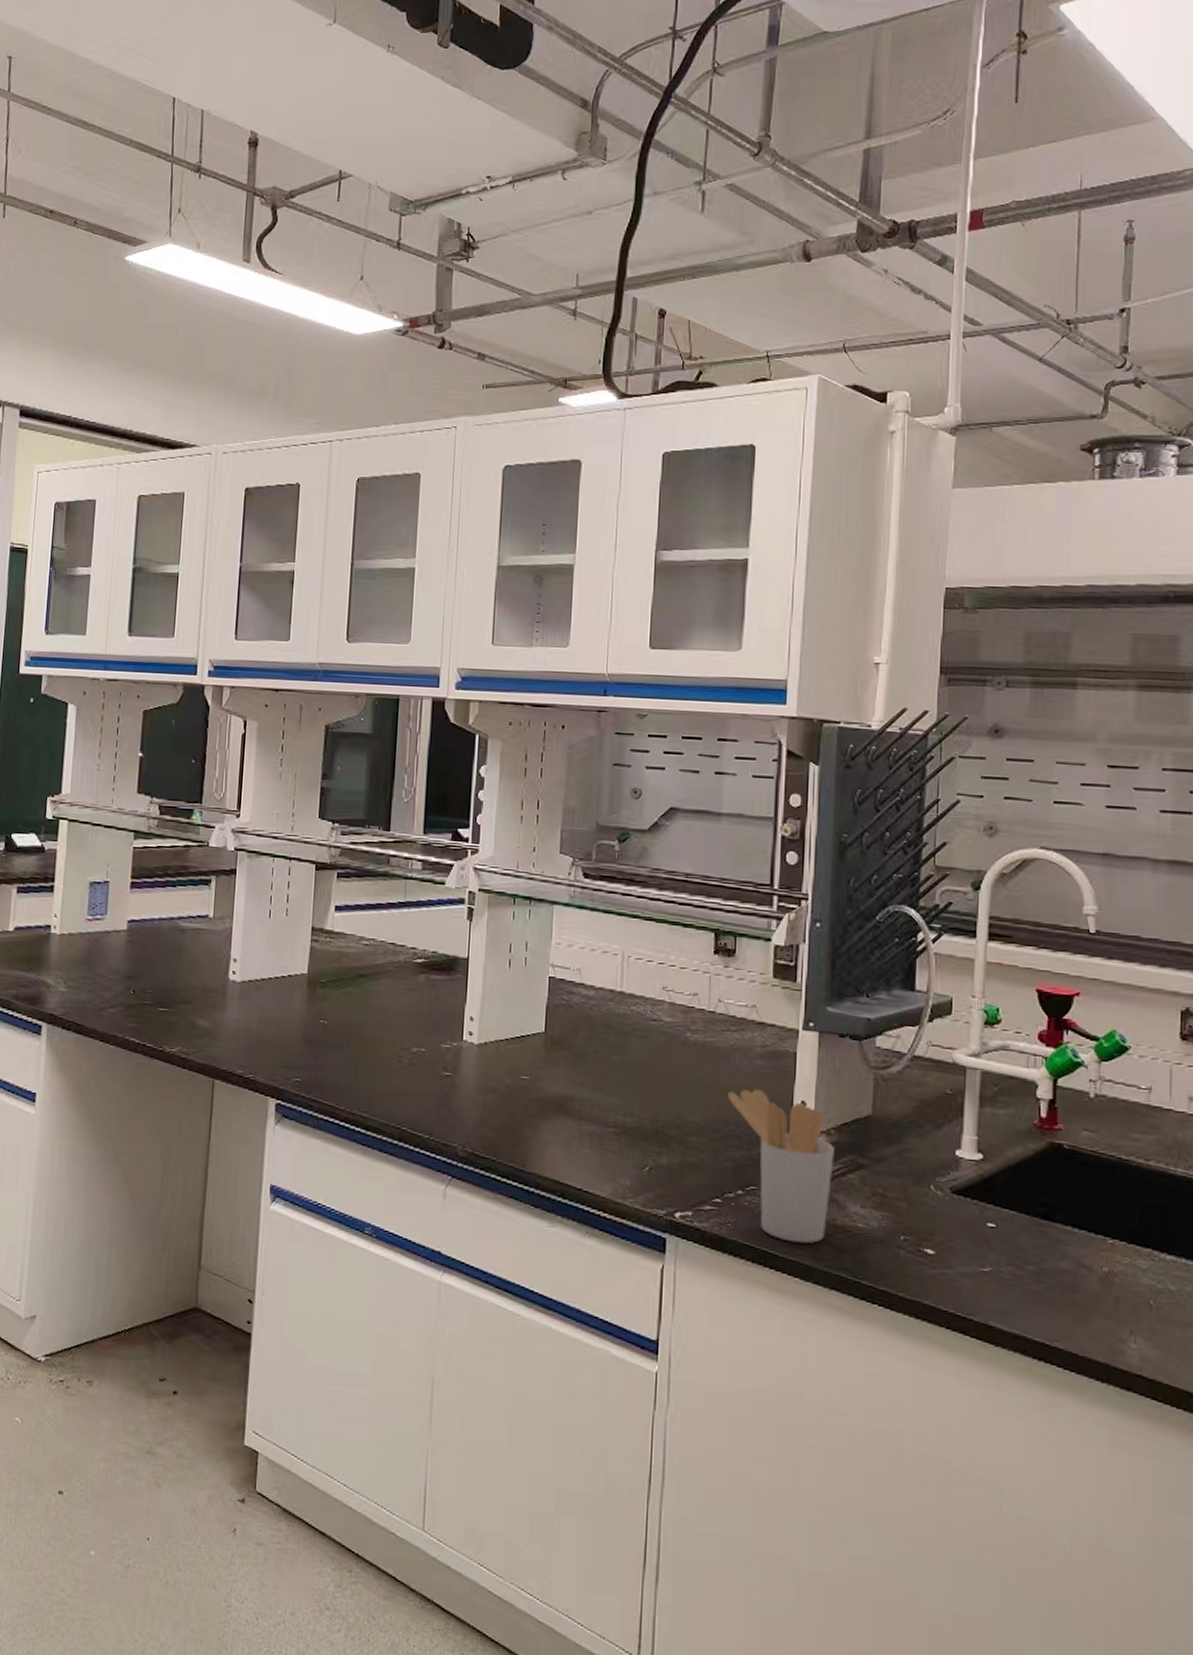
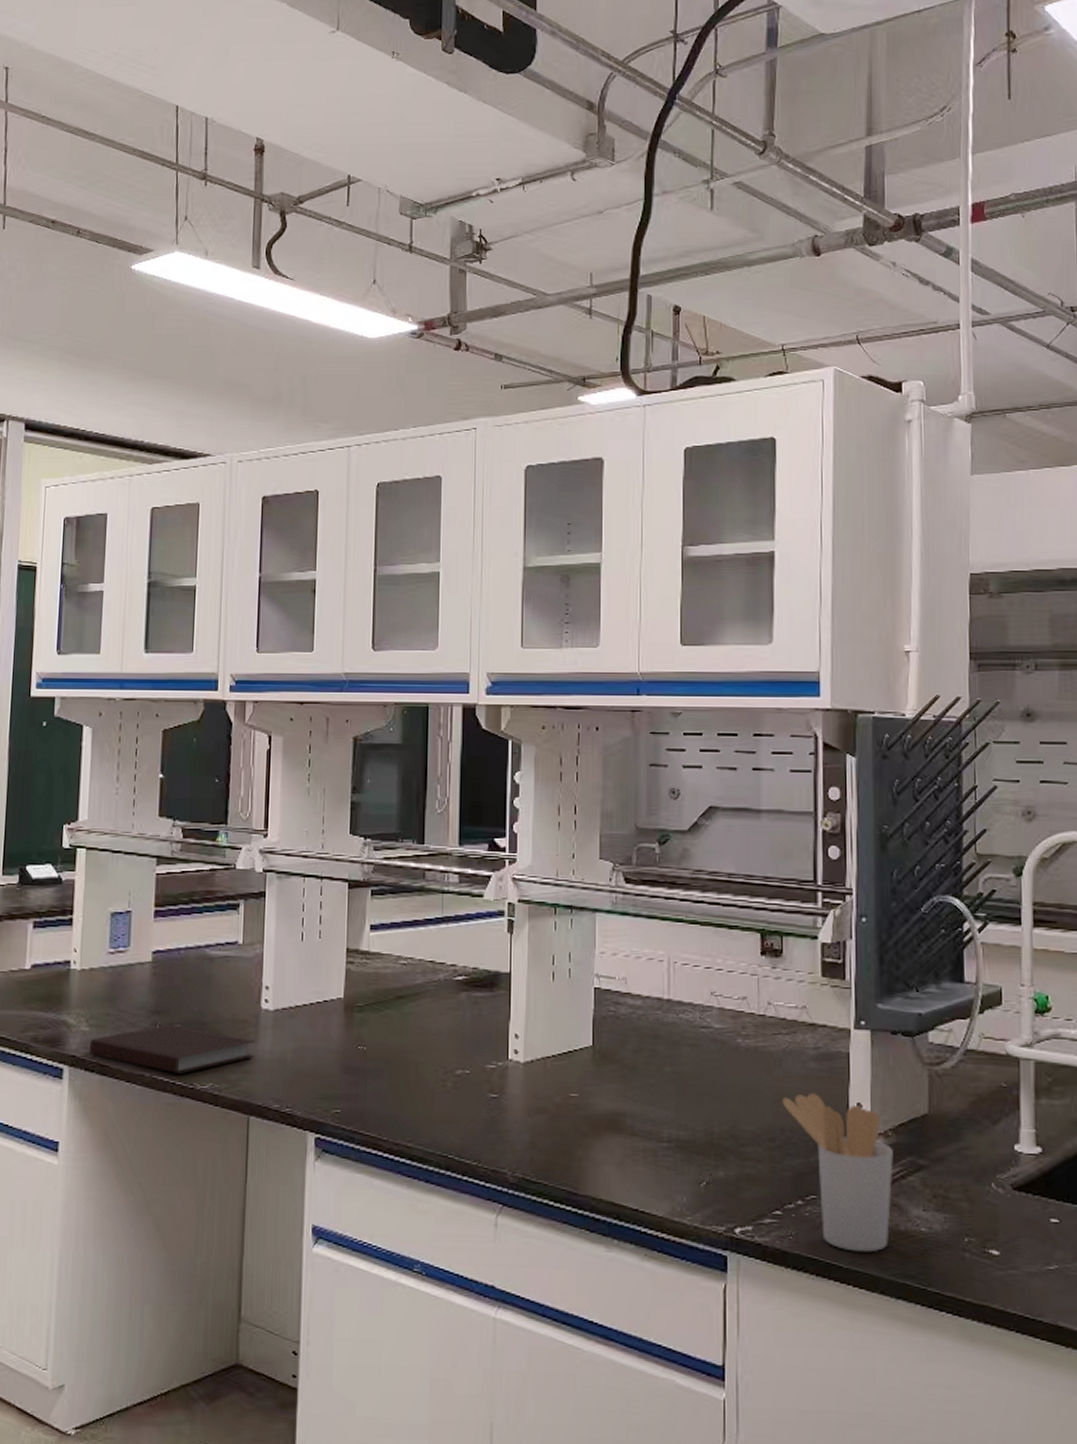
notebook: none [67,990,222,1037] -> present [90,1025,255,1074]

